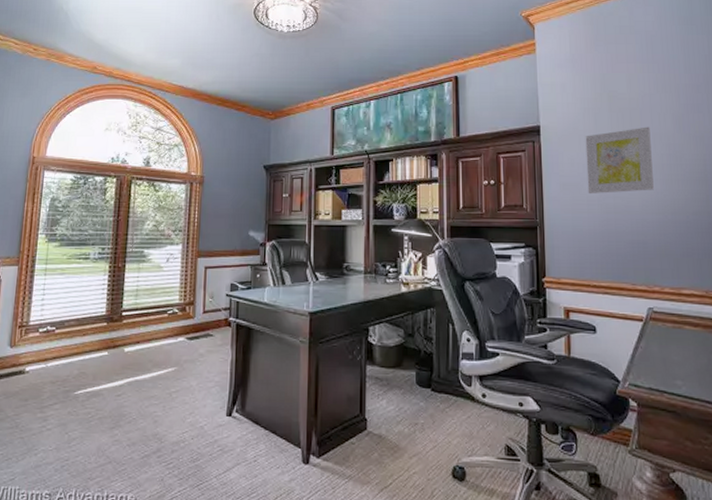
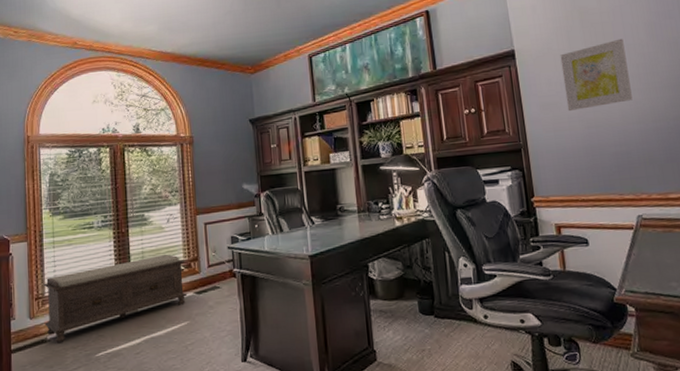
bench: none [25,295,179,375] -> present [43,255,187,342]

